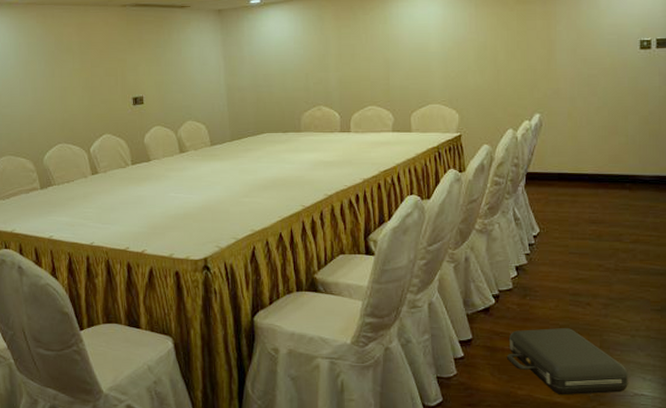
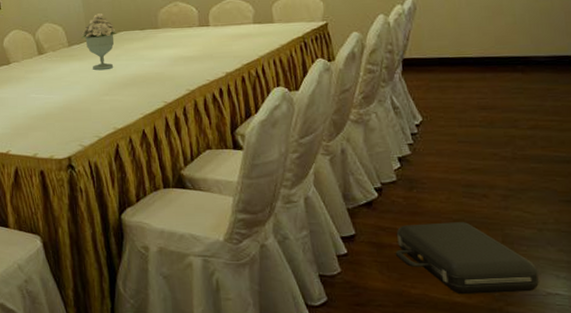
bouquet: none [224,114,259,172] -> present [81,13,116,71]

